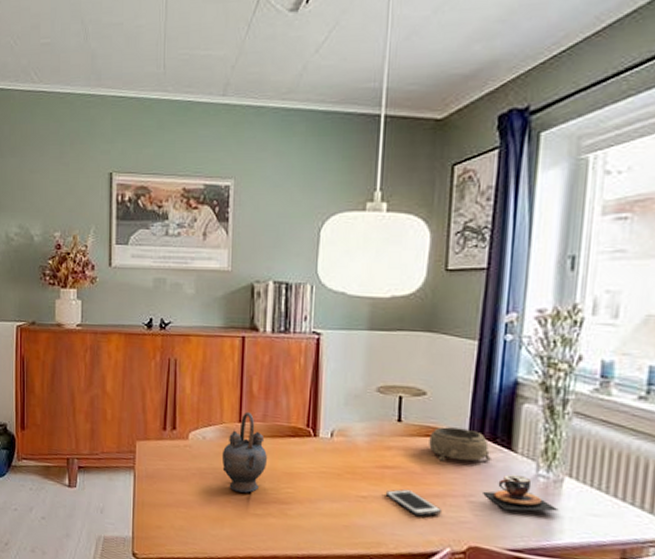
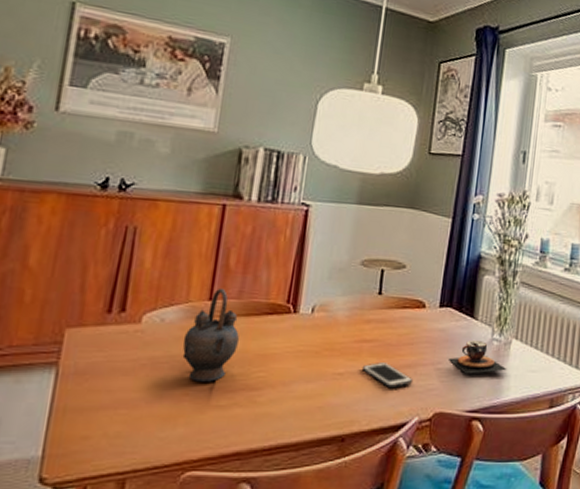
decorative bowl: present [429,427,491,461] -> none [405,298,457,331]

